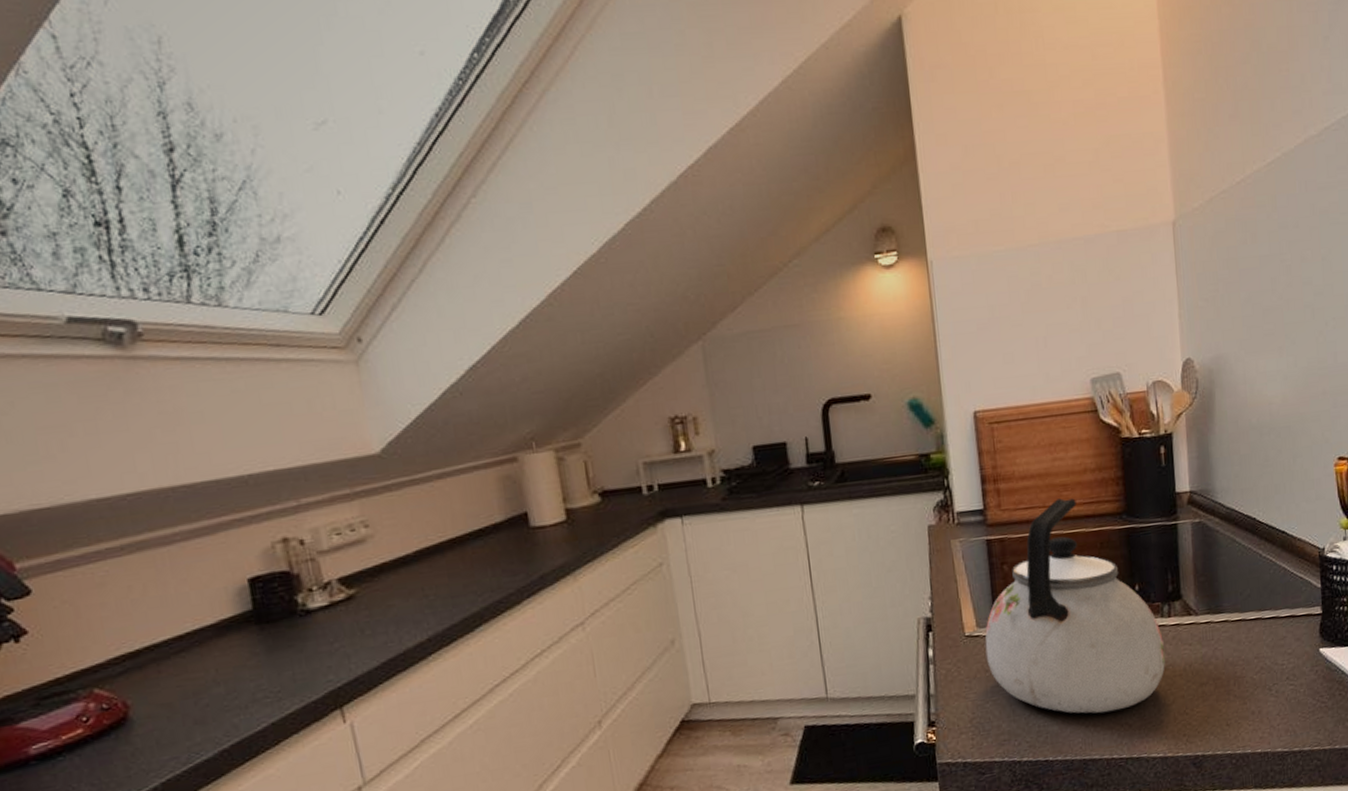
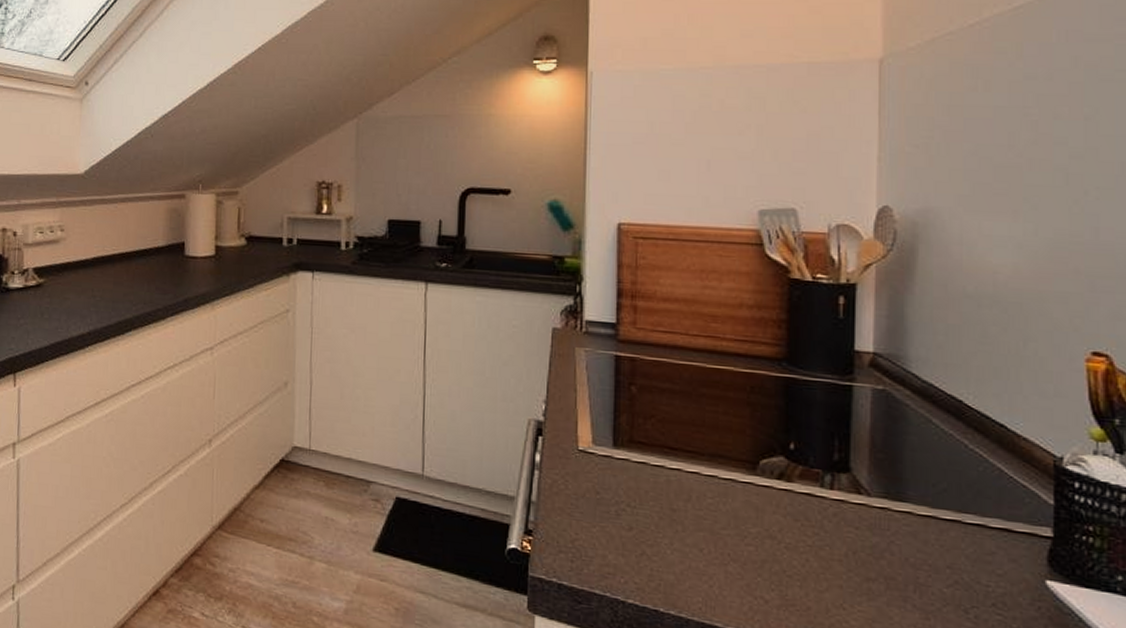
kettle: present [985,498,1166,714] -> none [599,329,822,580]

